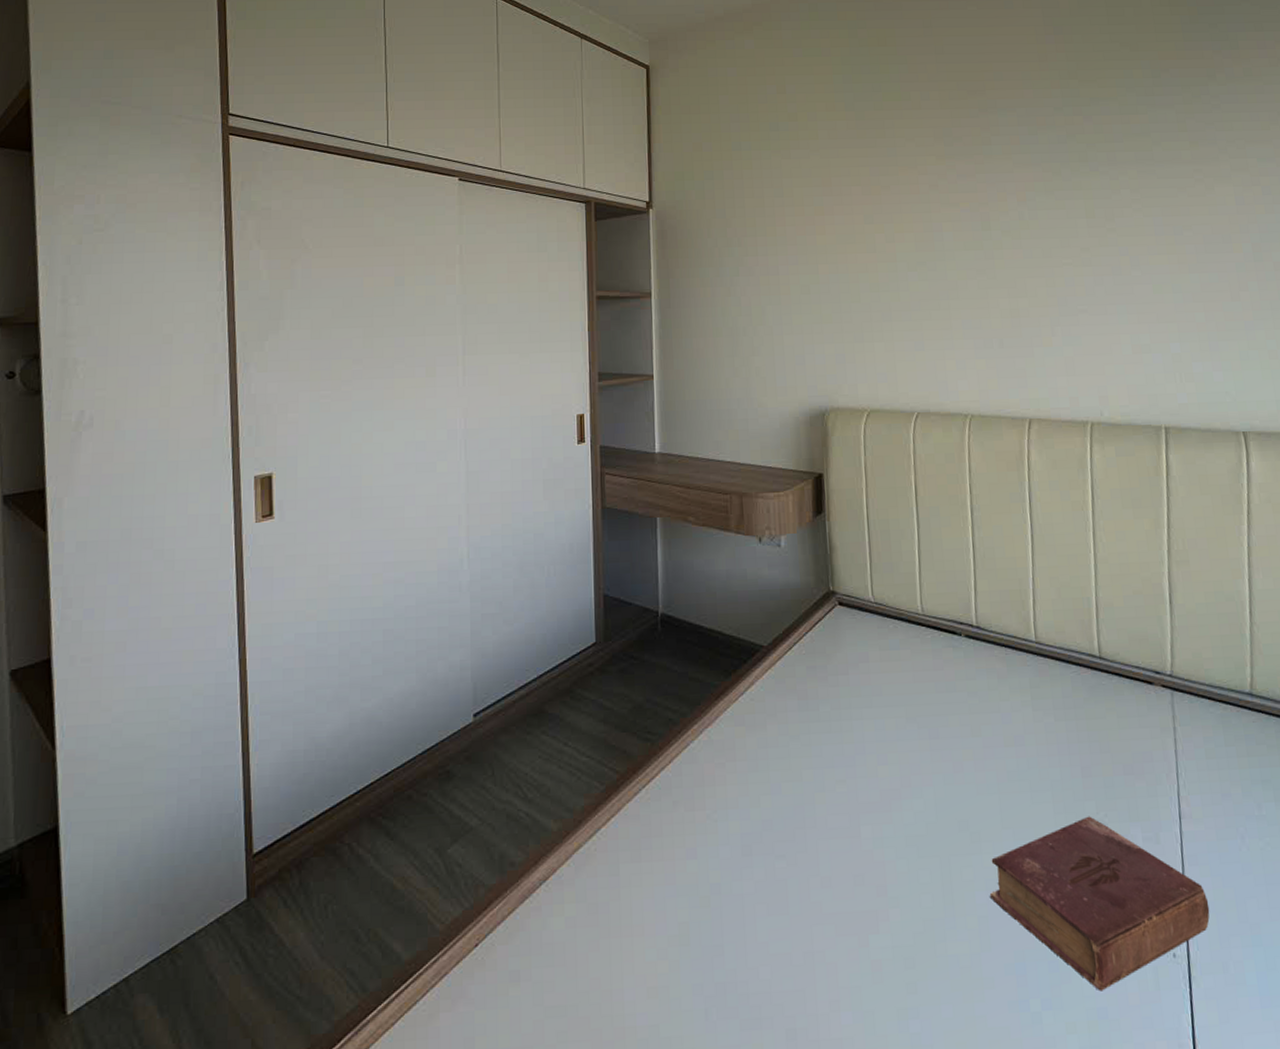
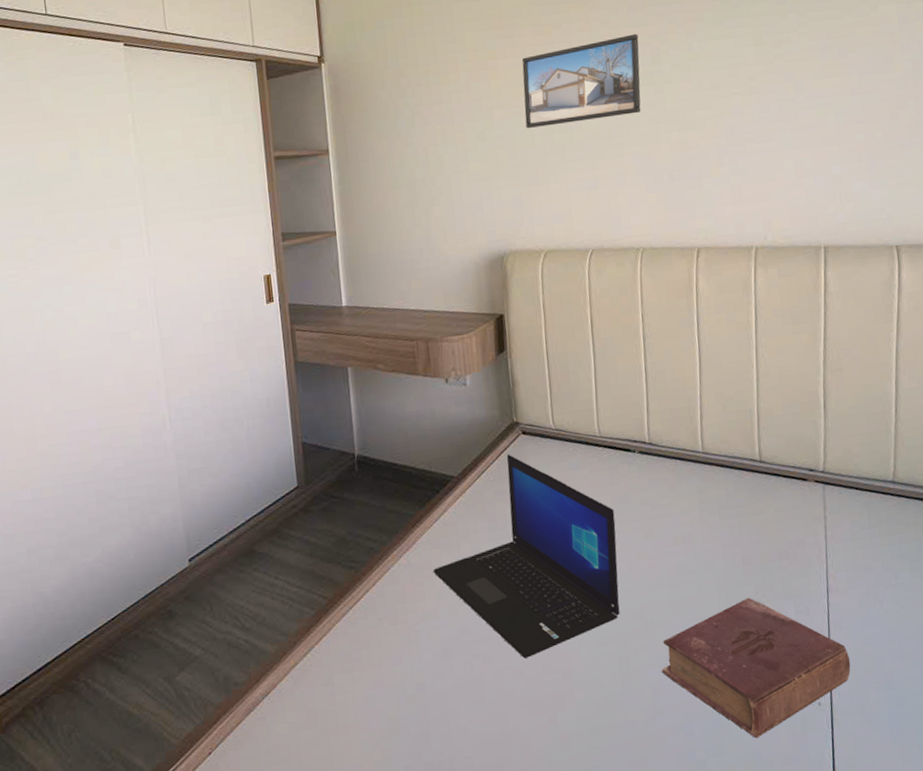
laptop: none [736,626,943,865] -> present [433,454,620,659]
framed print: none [849,199,970,286] -> present [522,33,641,129]

